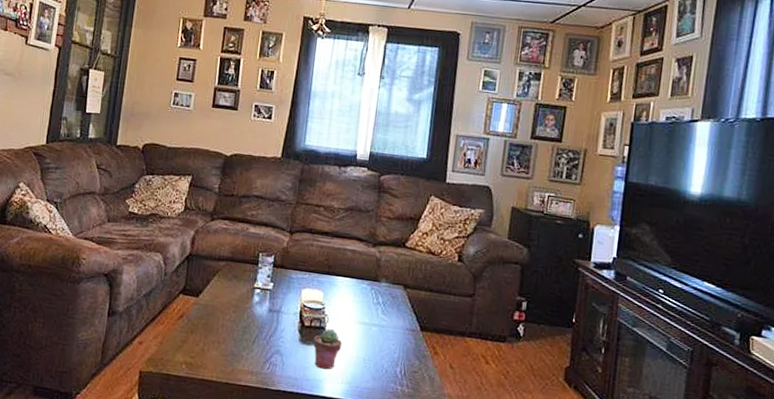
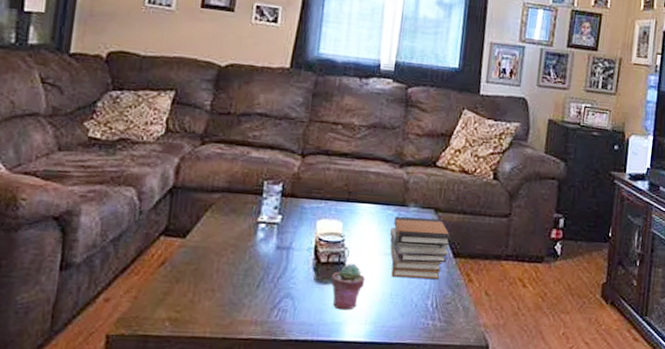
book stack: none [363,290,418,349] -> present [390,216,451,279]

